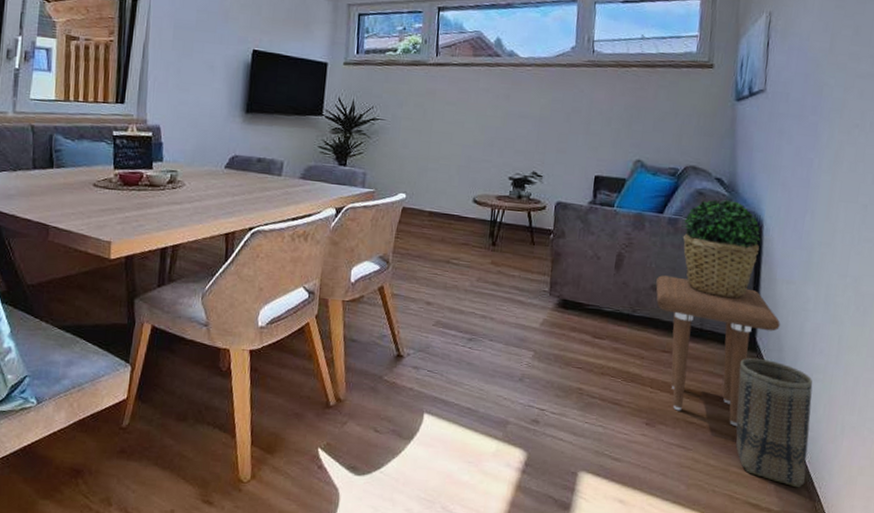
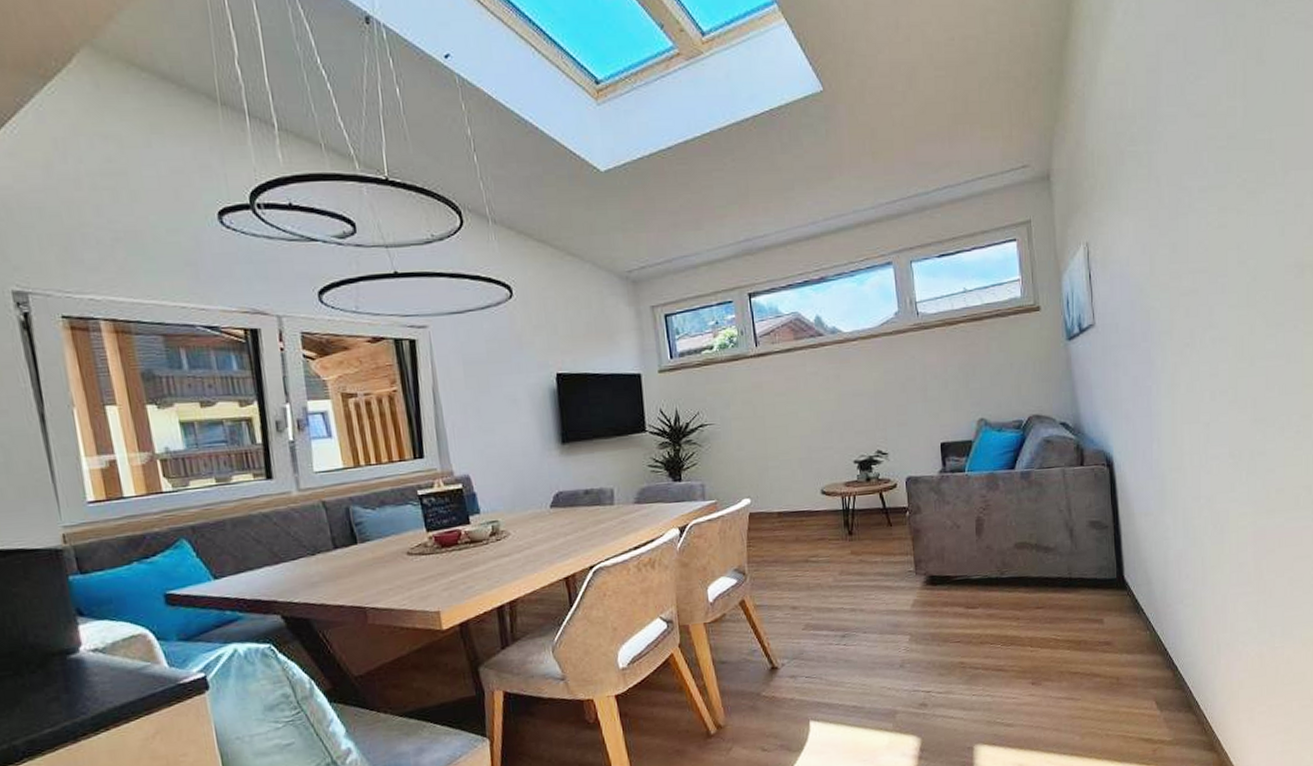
side table: present [656,275,780,426] -> none [1019,528,1145,667]
potted plant: present [682,199,760,298] -> none [1037,443,1113,542]
basket: present [735,357,813,488] -> none [1113,595,1192,714]

